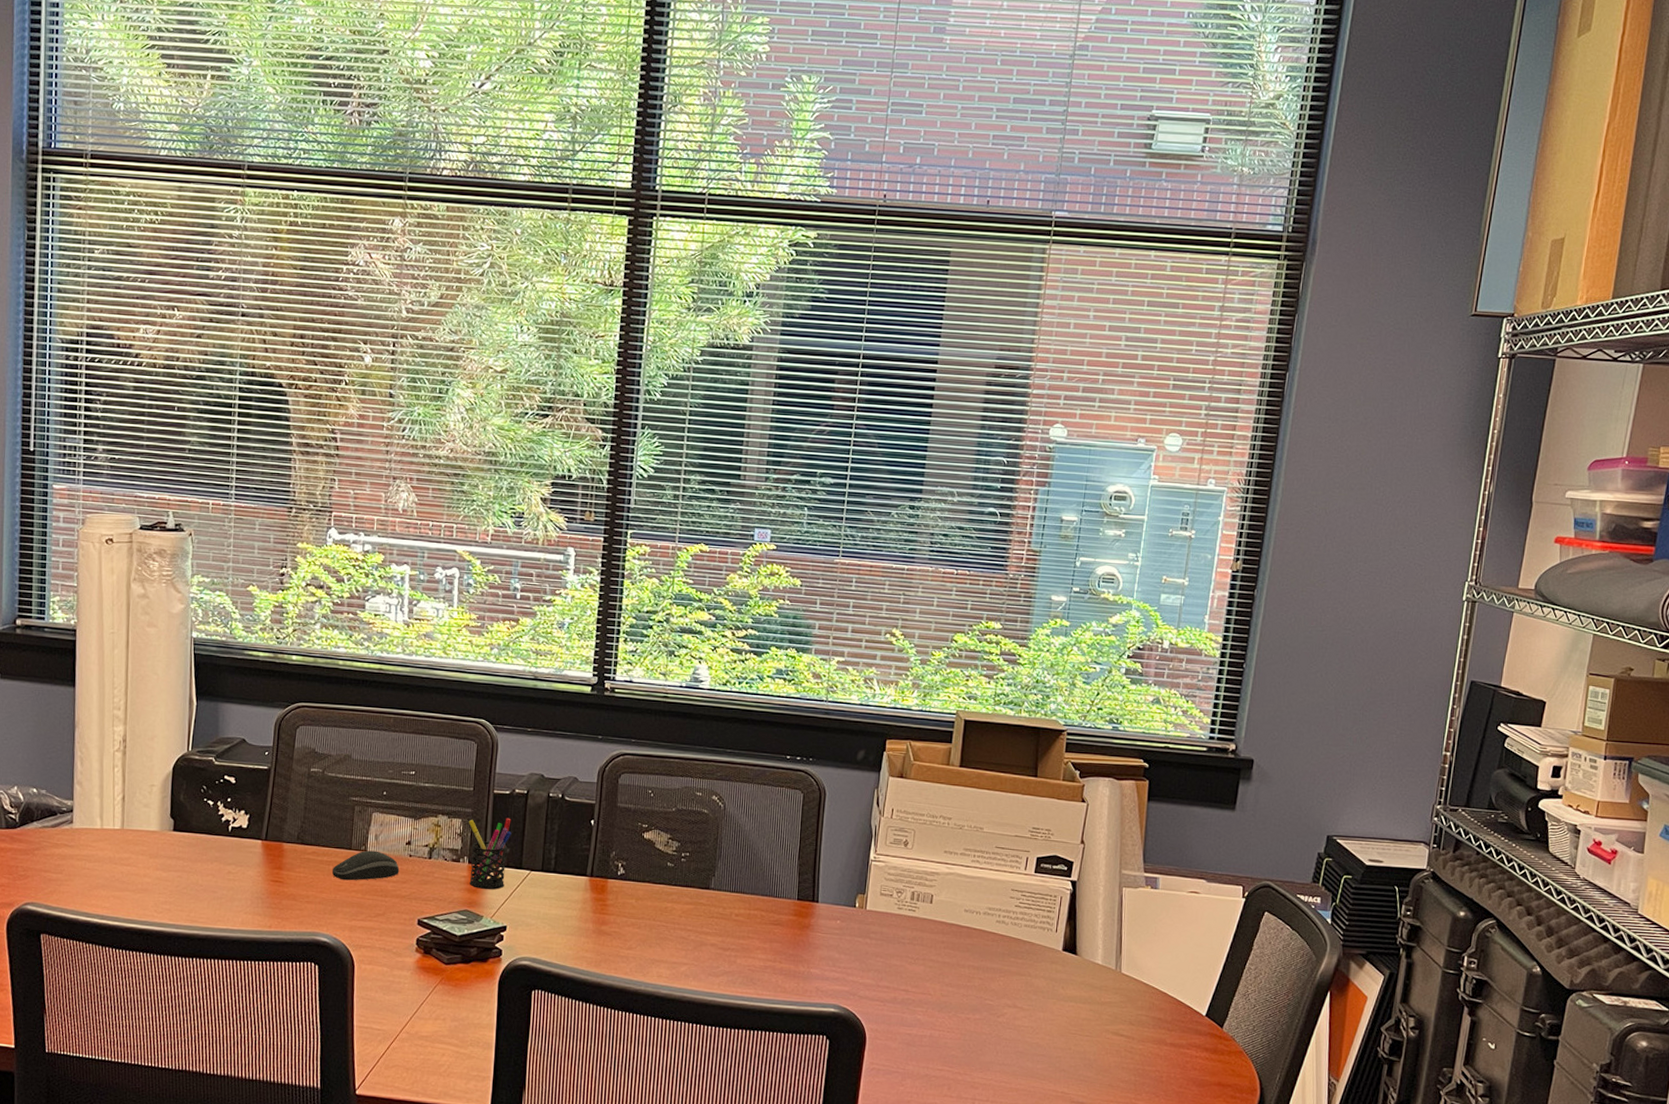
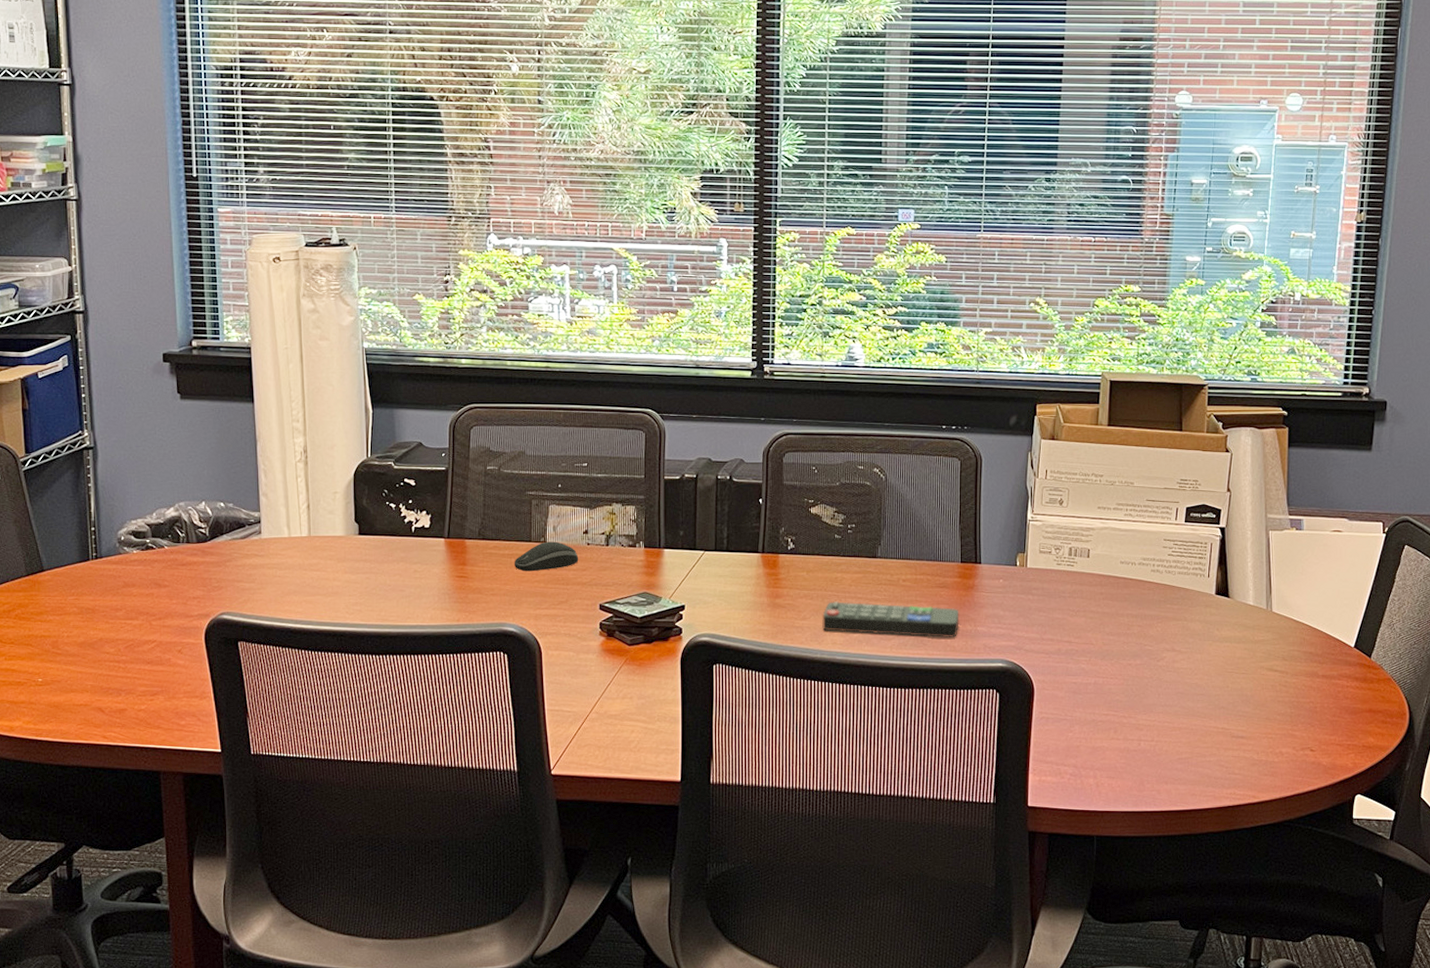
pen holder: present [468,818,512,890] -> none [642,502,684,572]
remote control: none [648,932,793,978] -> present [822,601,959,637]

